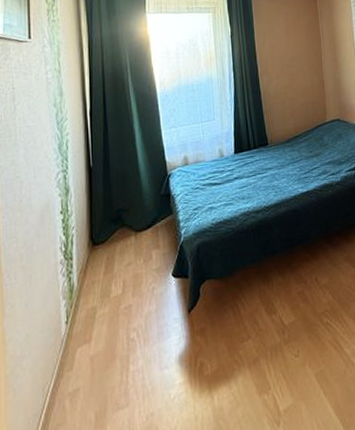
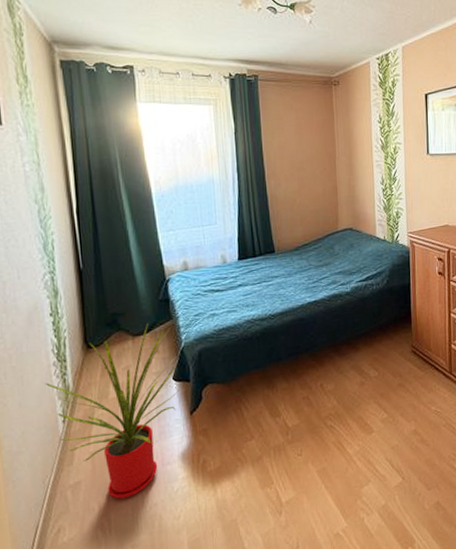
house plant: none [51,218,179,408] -> present [44,323,180,499]

